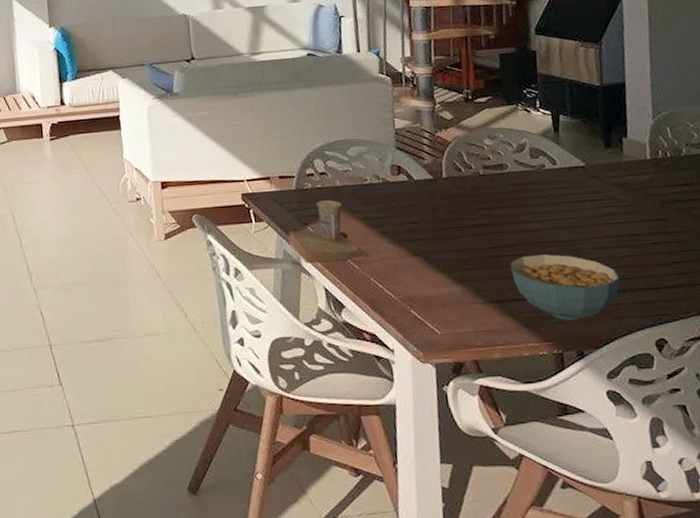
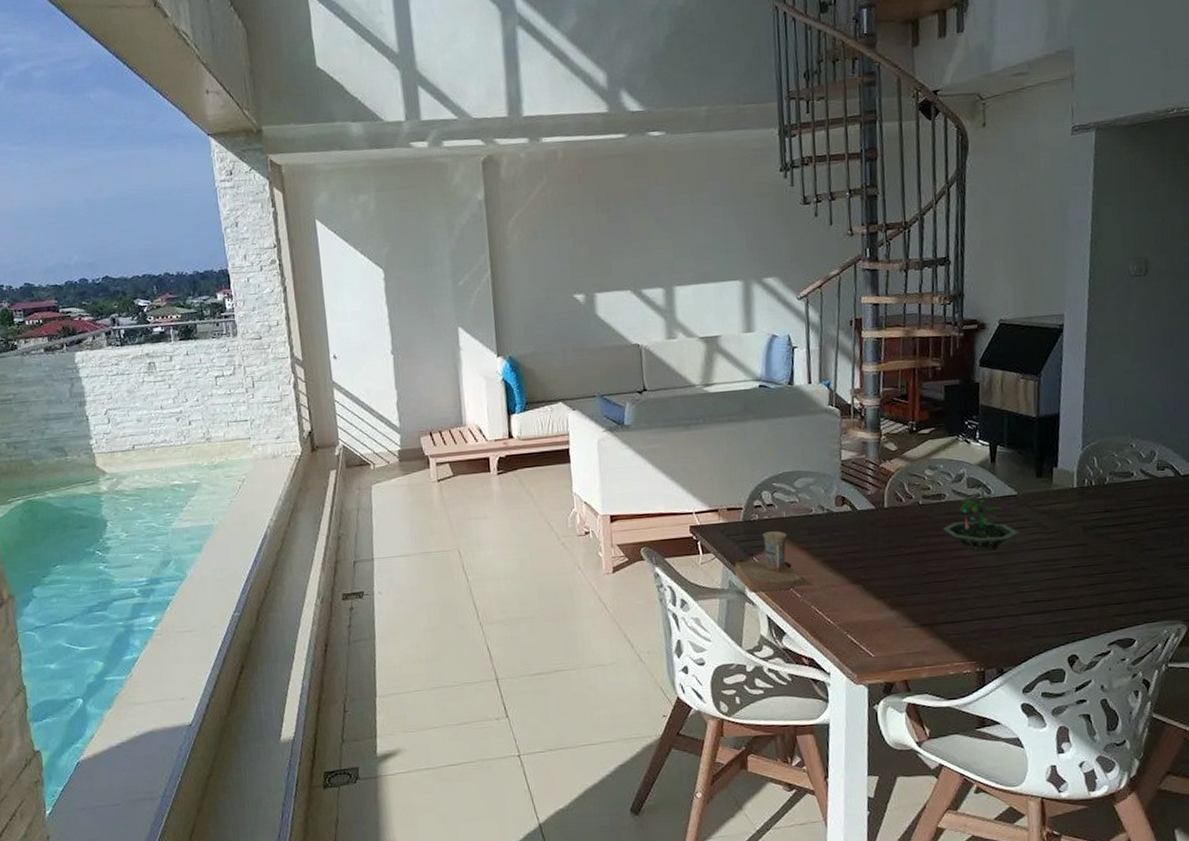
terrarium: none [506,153,589,225] -> present [943,483,1018,552]
cereal bowl: present [510,254,620,321] -> none [942,579,1041,641]

